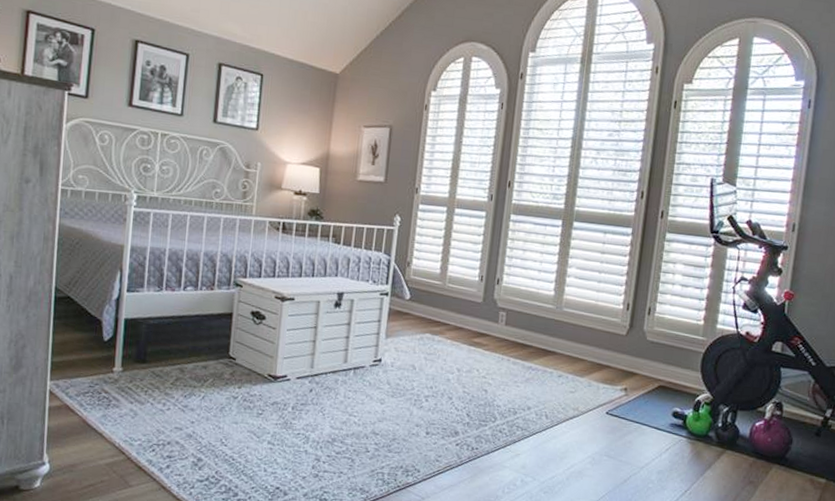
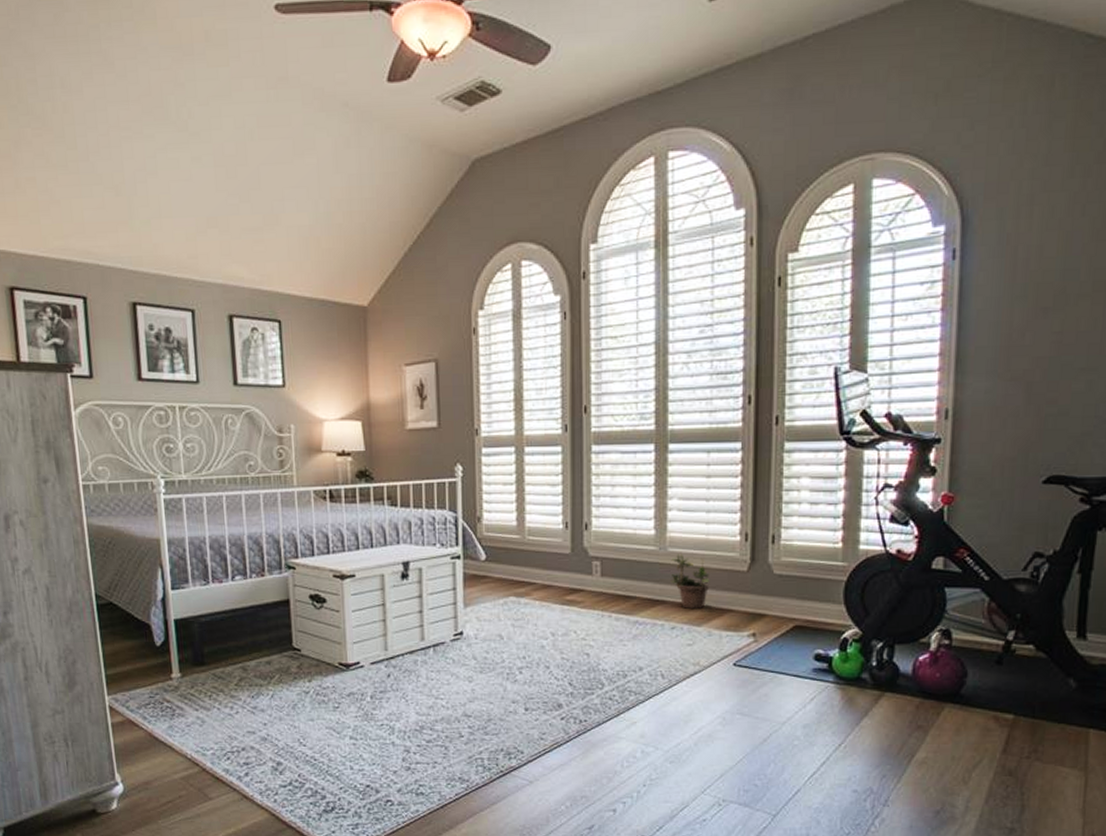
potted plant: none [562,314,595,363] -> present [670,554,710,610]

